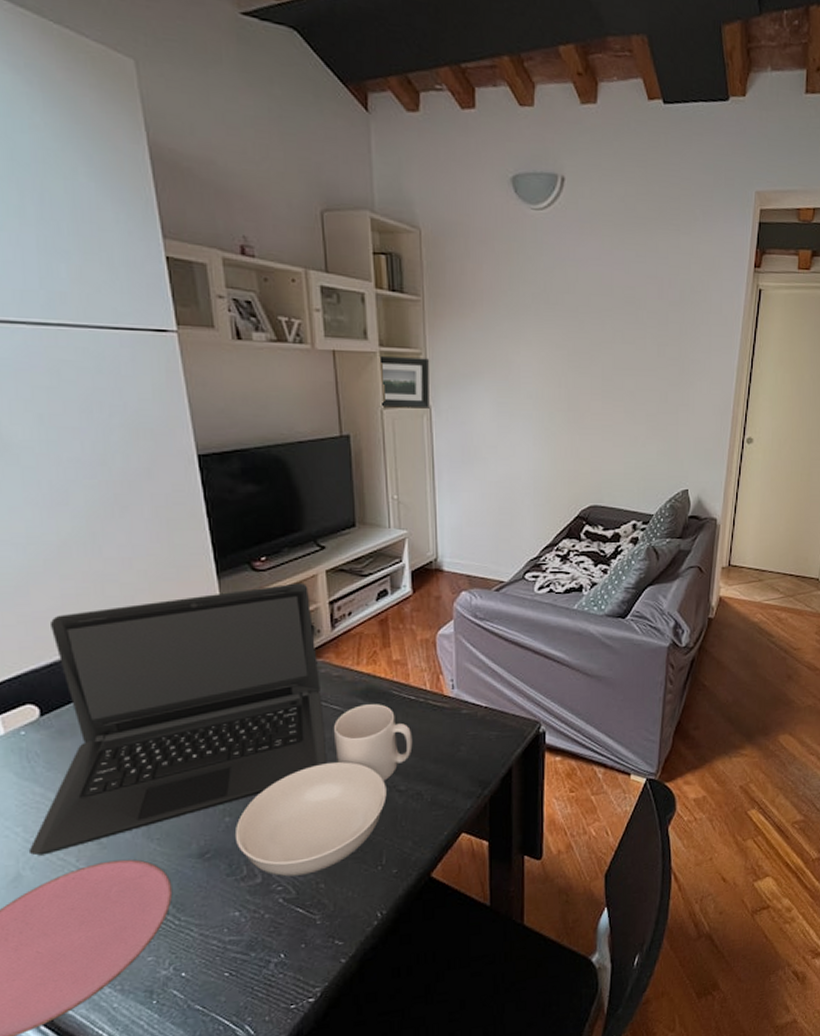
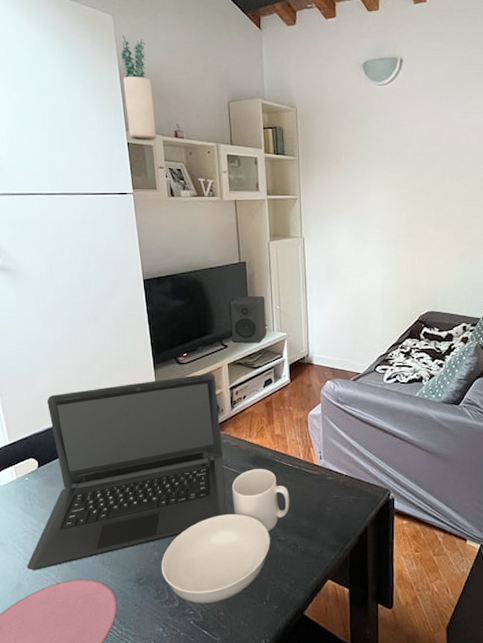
vase: none [150,92,212,256] -> present [120,35,156,140]
speaker: none [326,480,379,544] -> present [229,295,266,344]
picture frame: present [379,356,430,409] -> none [267,202,304,240]

